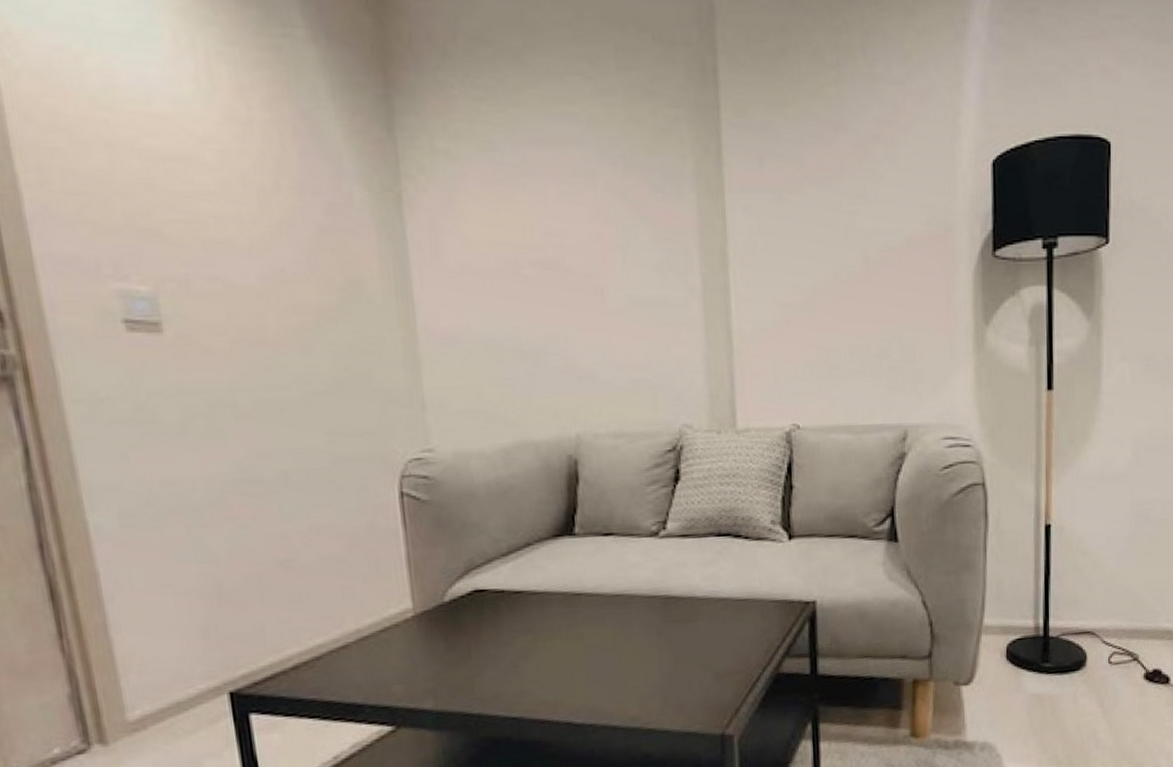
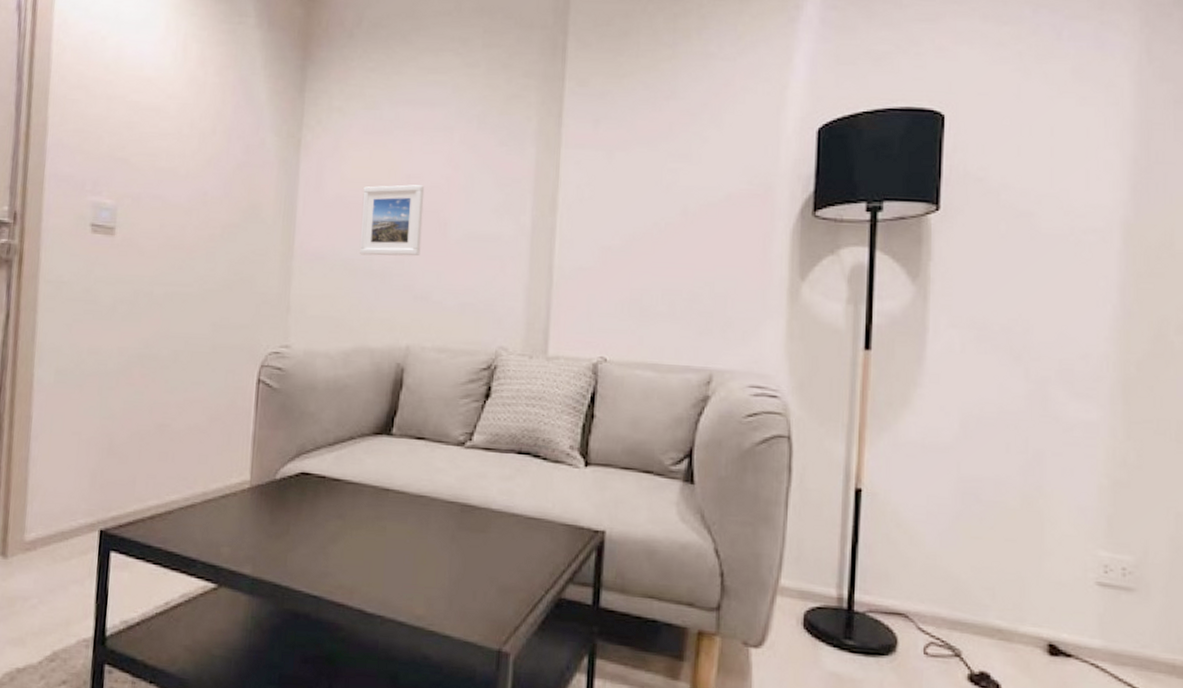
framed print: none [494,244,577,334] -> present [359,185,425,256]

